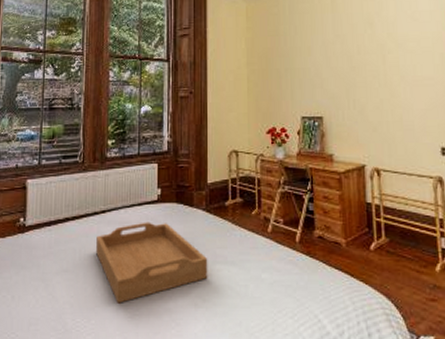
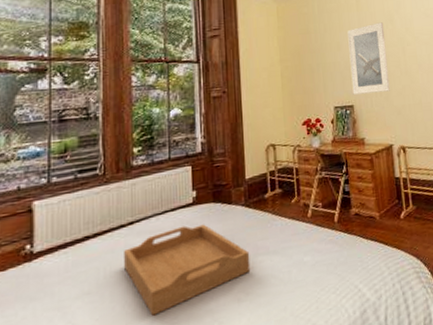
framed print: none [320,26,365,105] -> present [347,22,390,95]

